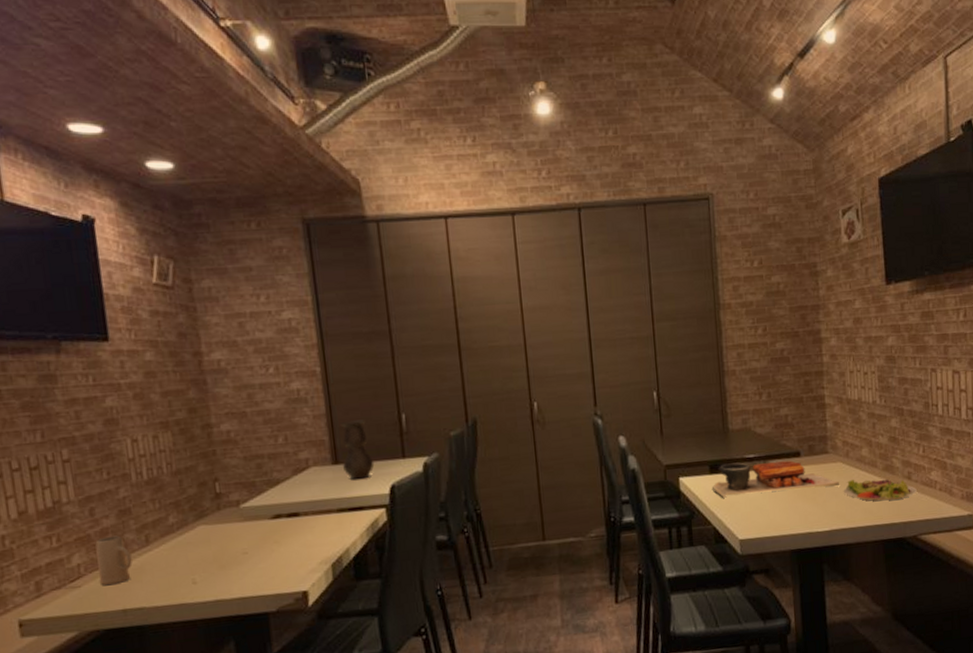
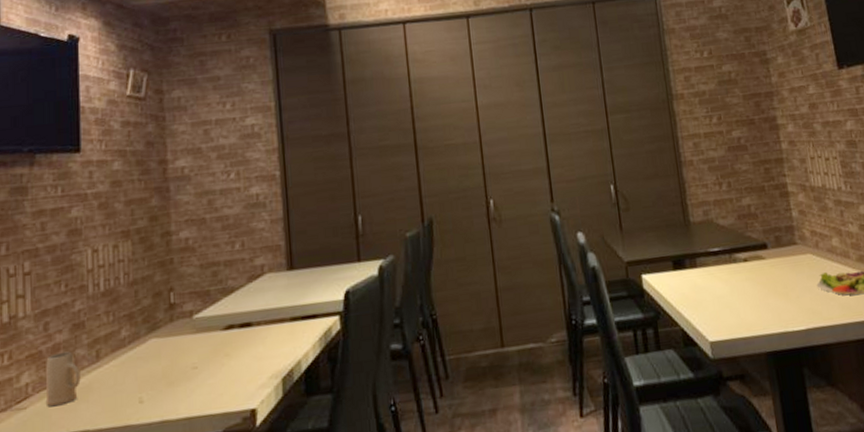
vase: present [340,419,375,480] -> none [297,222,330,286]
food platter: present [711,460,839,498] -> none [676,253,812,296]

